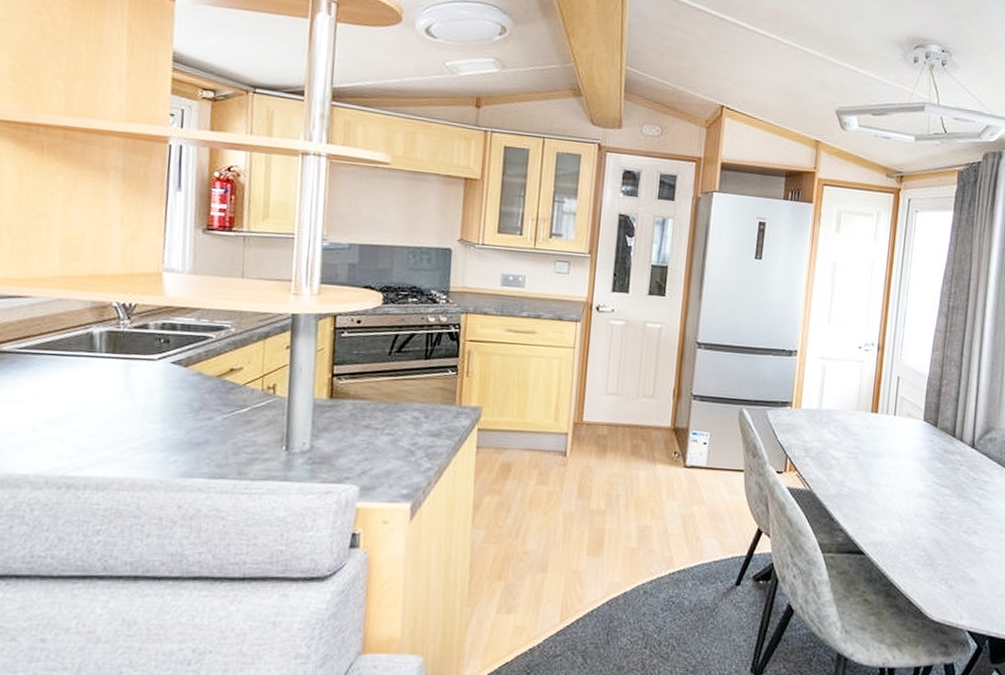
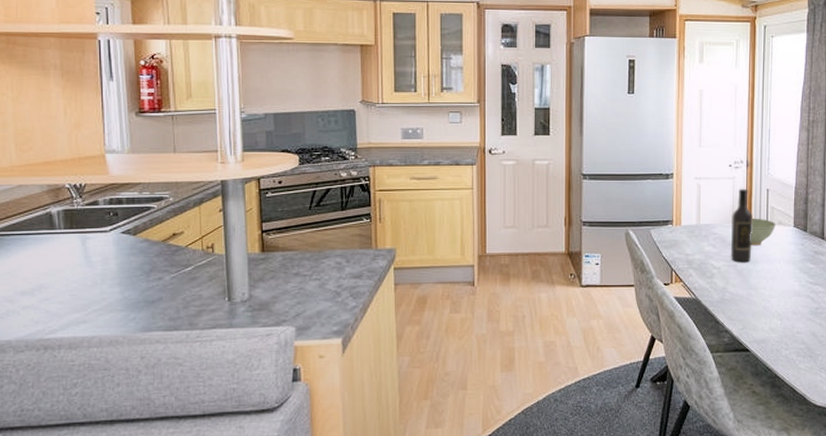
wine bottle: none [851,373,880,456] -> present [730,188,753,263]
bowl: none [875,407,905,438] -> present [751,218,777,246]

